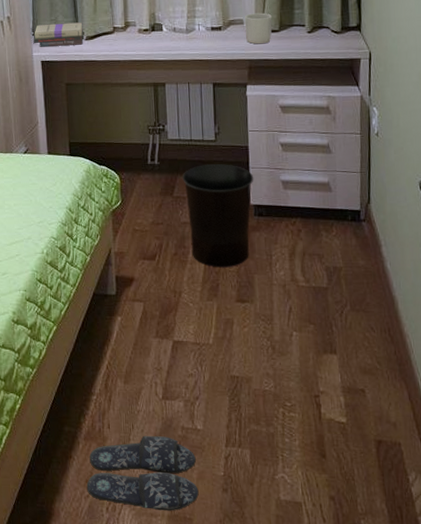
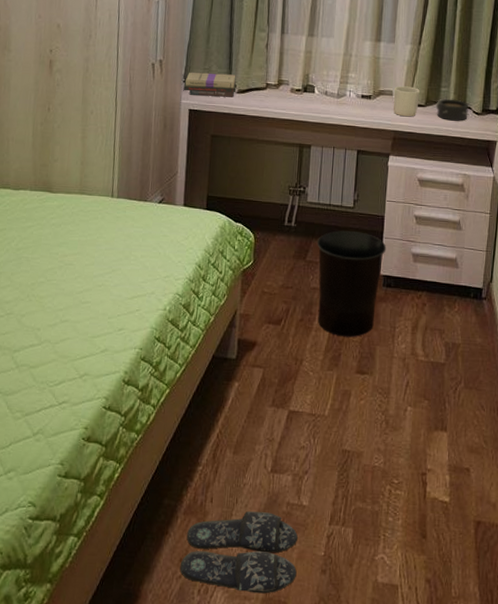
alarm clock: none [290,20,327,43] -> present [435,99,469,121]

